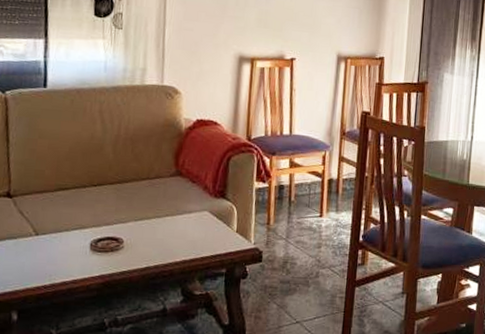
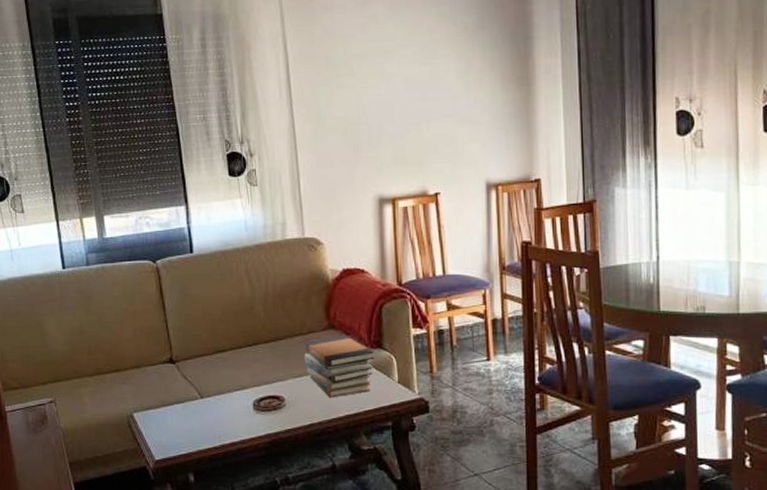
book stack: none [148,183,217,243] -> present [304,336,375,398]

